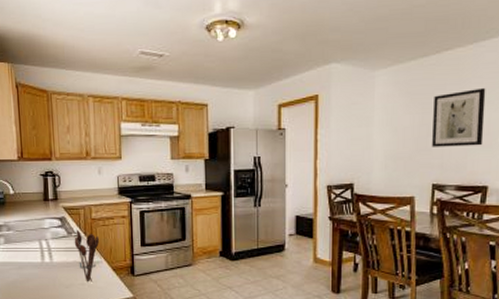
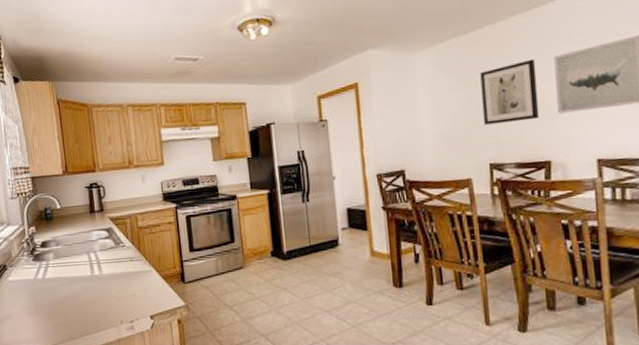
utensil holder: present [74,230,99,283] -> none [122,240,147,293]

